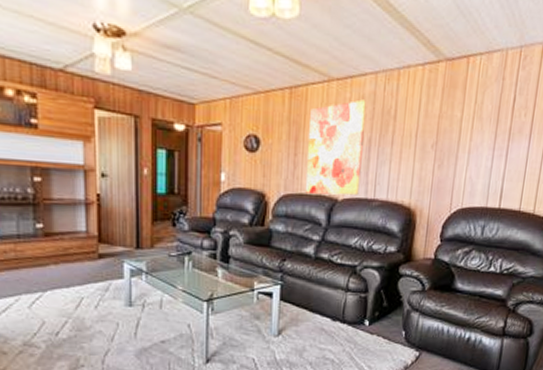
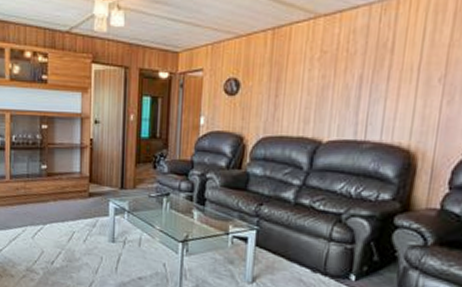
wall art: present [305,99,366,196] -> none [285,34,358,137]

